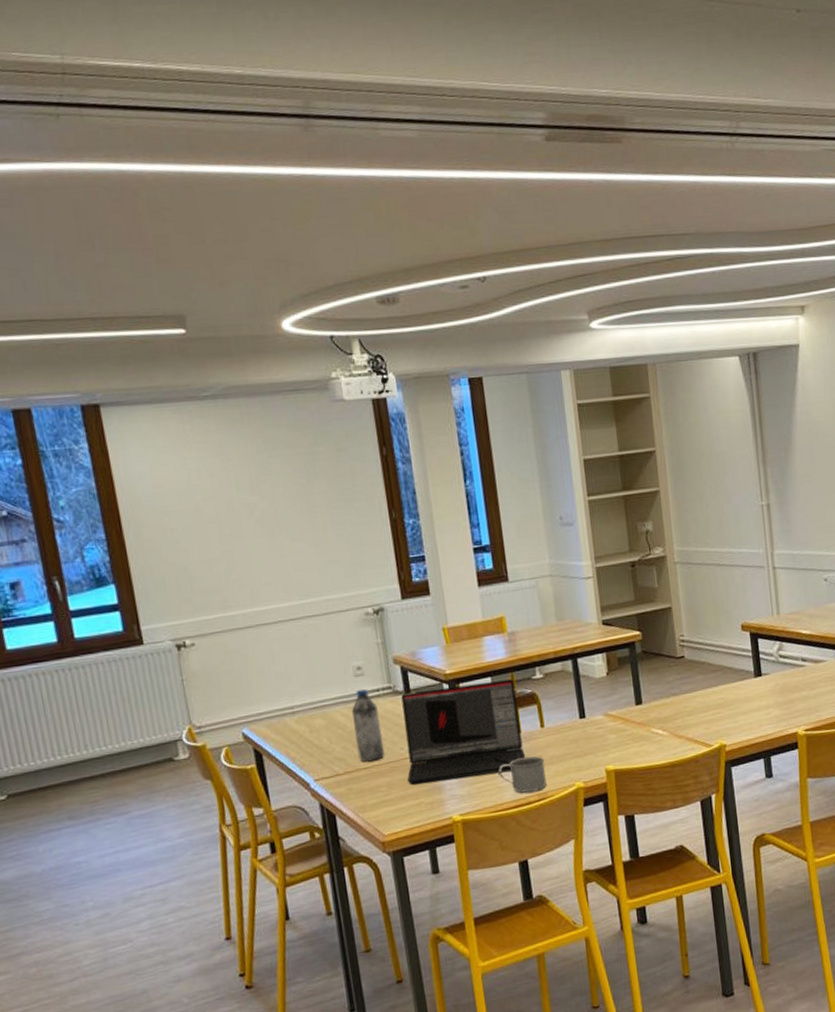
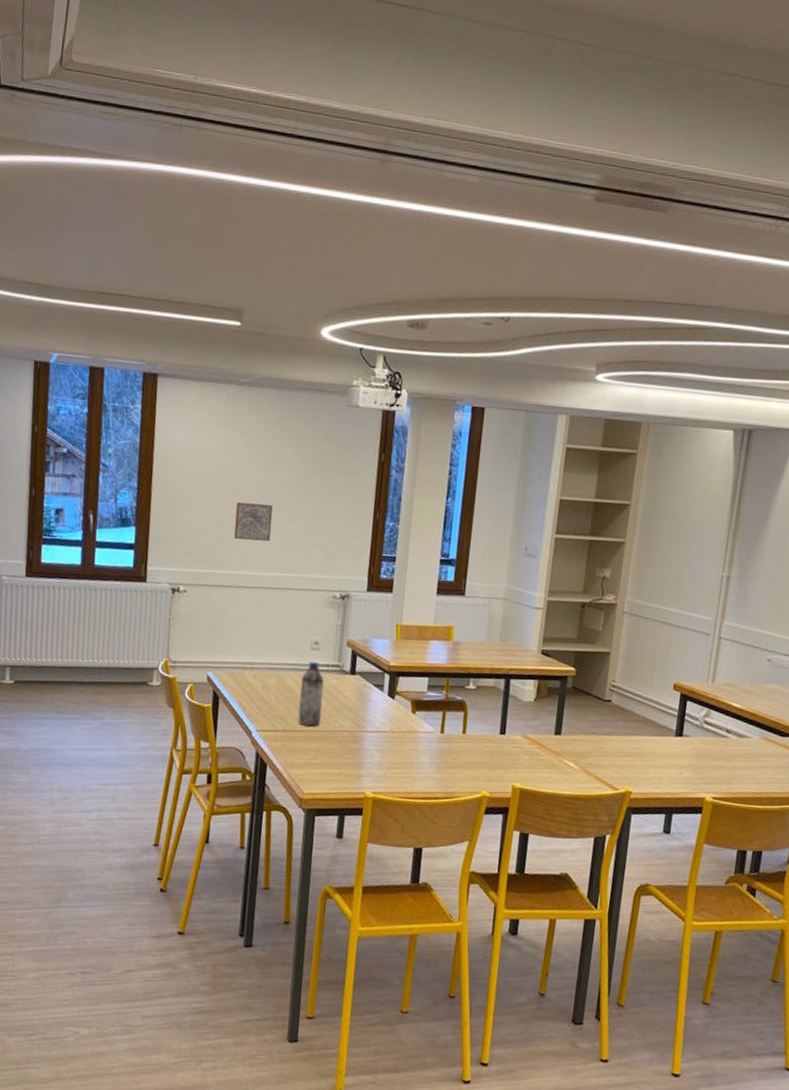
wall art: none [229,526,279,574] -> present [234,502,273,542]
laptop: present [401,679,526,786] -> none [335,673,448,765]
mug: present [499,756,547,793] -> none [415,756,459,789]

